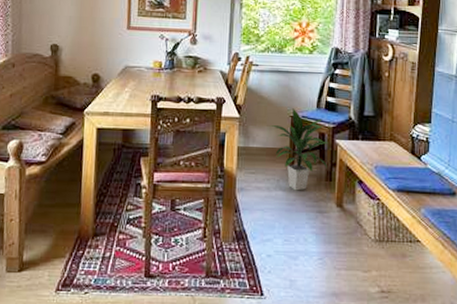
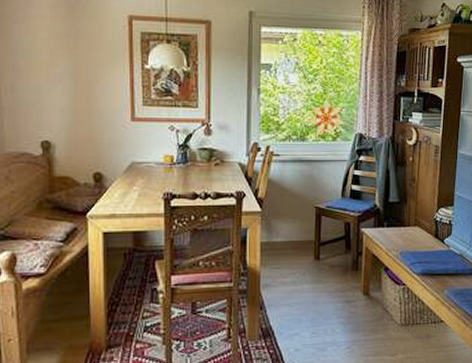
indoor plant: present [270,108,329,191] -> none [294,199,354,283]

